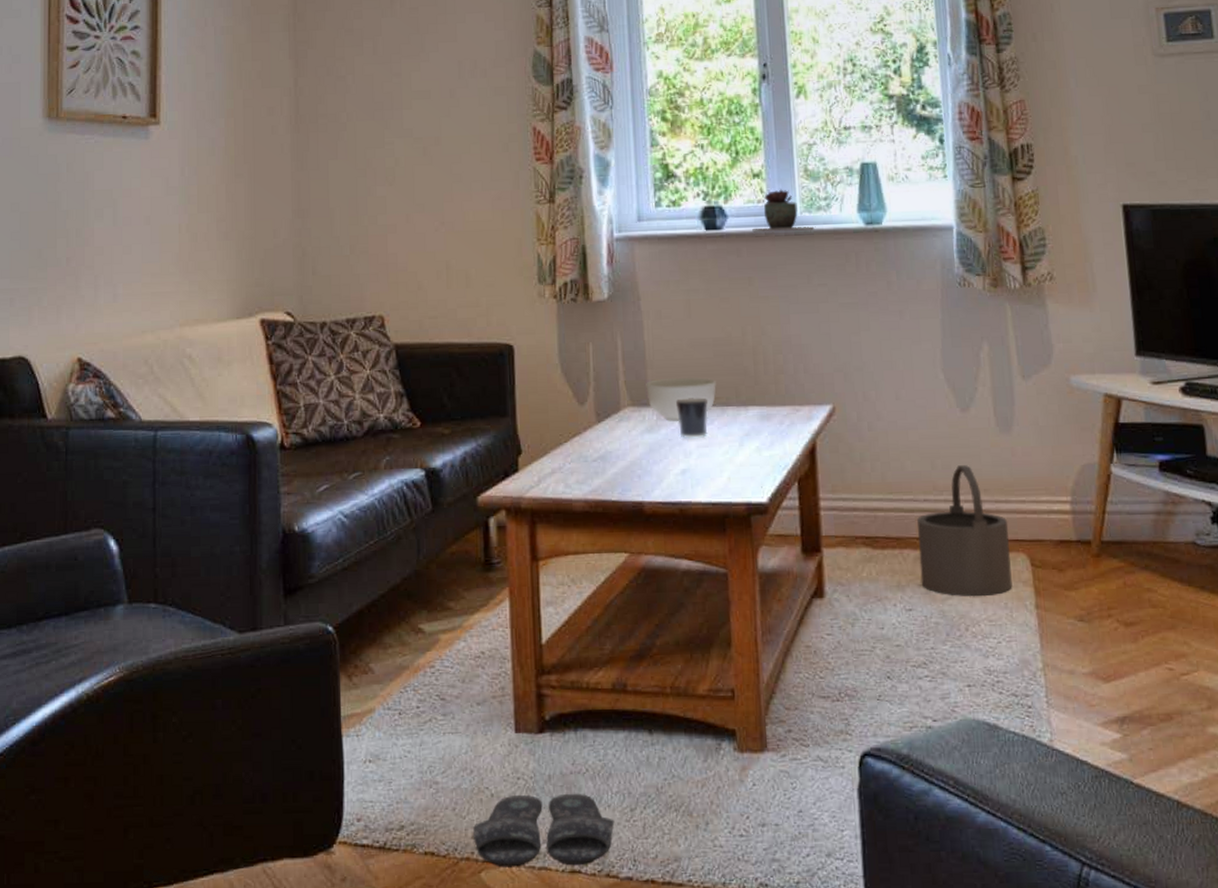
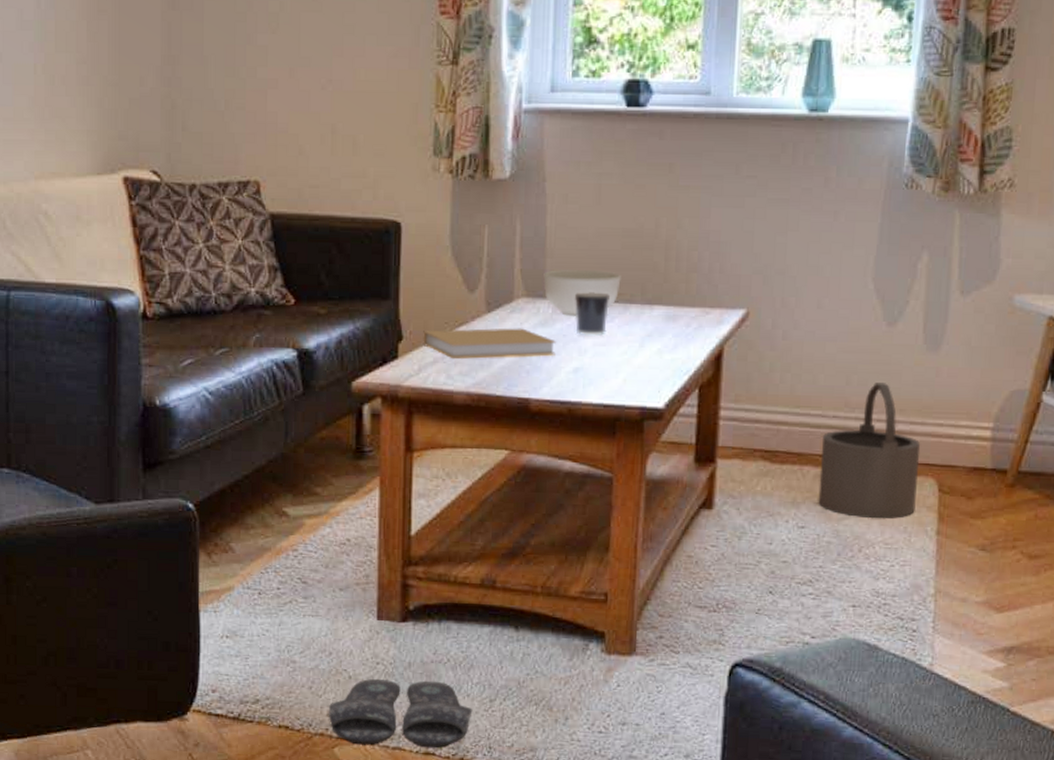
book: none [540,435,663,468] -> present [423,328,556,359]
succulent plant: present [752,189,815,234] -> none [680,64,751,115]

